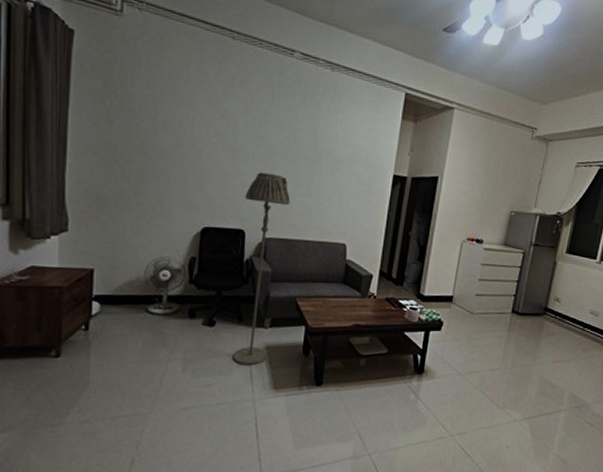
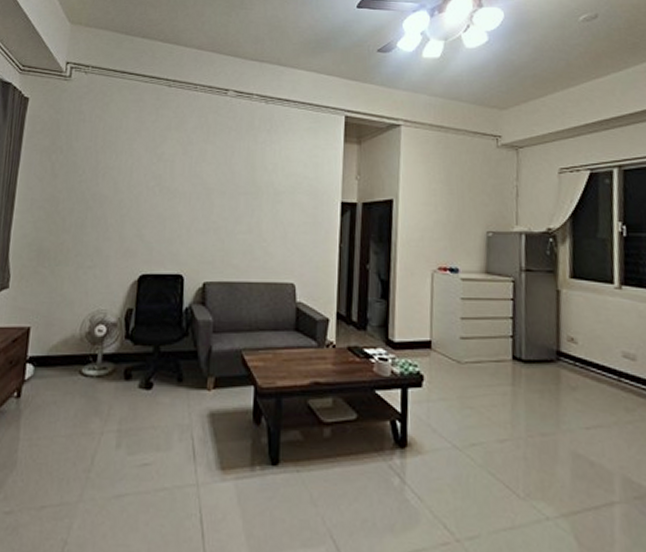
floor lamp: present [232,172,291,366] -> none [172,212,231,439]

